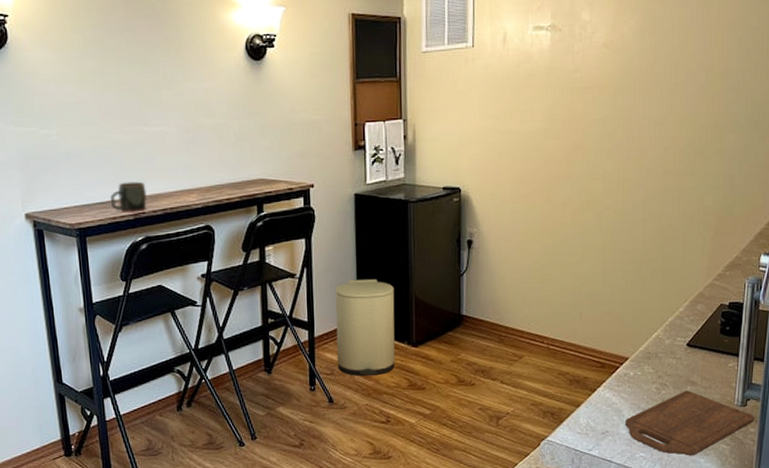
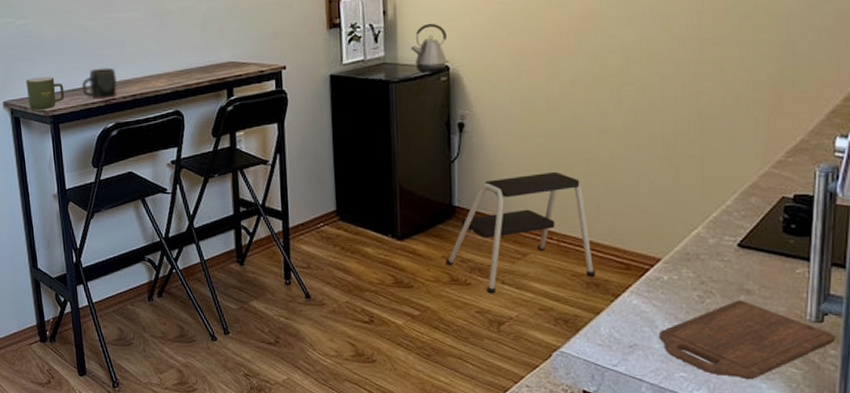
mug: none [50,189,92,224] -> present [25,77,65,111]
pedal bin: present [334,278,395,376] -> none [310,165,378,270]
kettle: none [428,148,462,194] -> present [411,23,450,73]
step stool: none [454,283,577,393] -> present [446,171,595,294]

